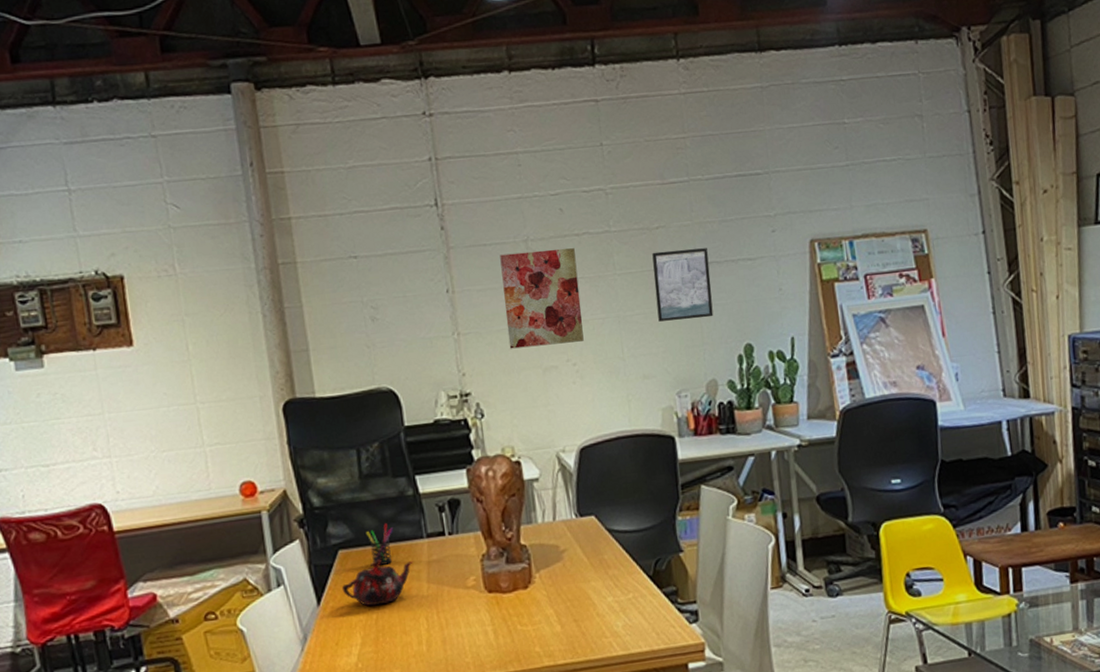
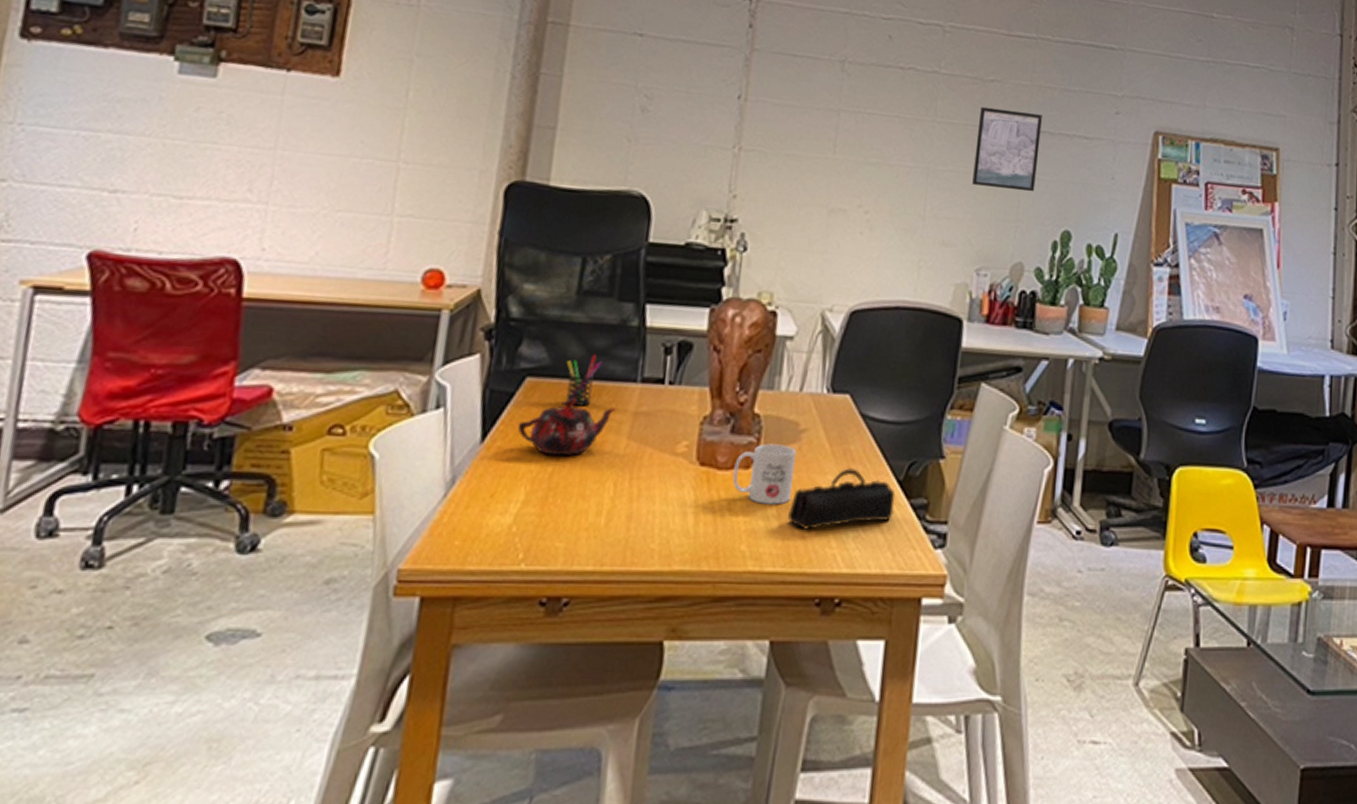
wall art: present [500,248,584,349] -> none [795,70,896,188]
mug: none [515,565,566,614] -> present [732,443,796,505]
pencil case: none [566,573,651,628] -> present [788,468,895,531]

